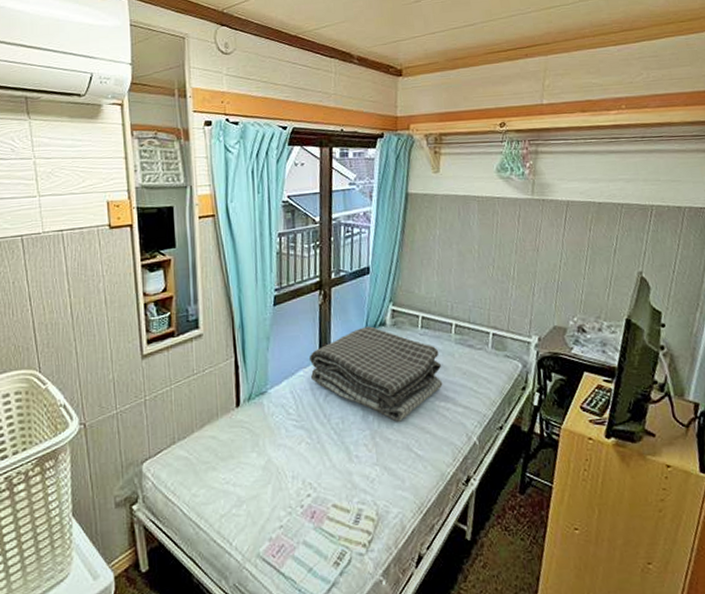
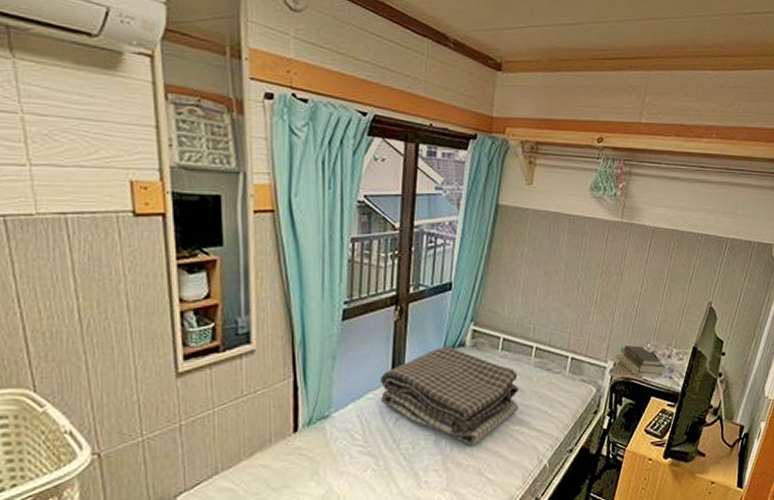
books: none [539,319,598,353] -> present [615,345,666,379]

